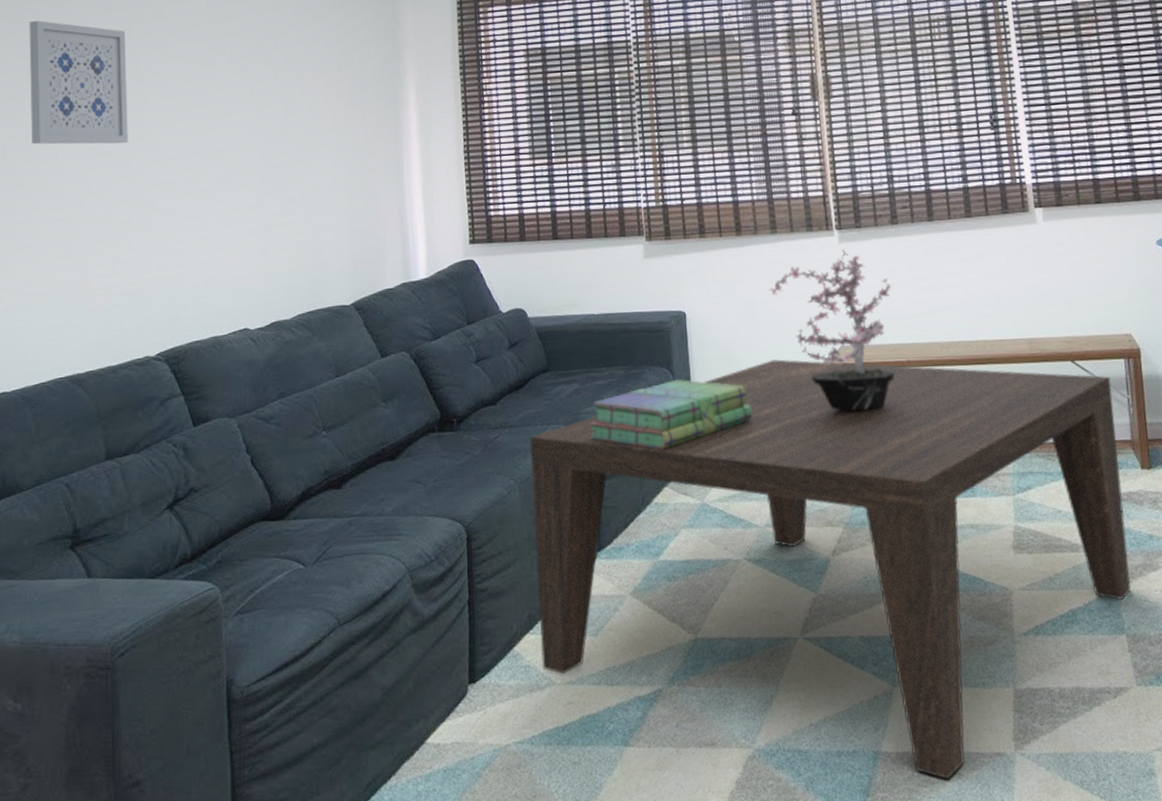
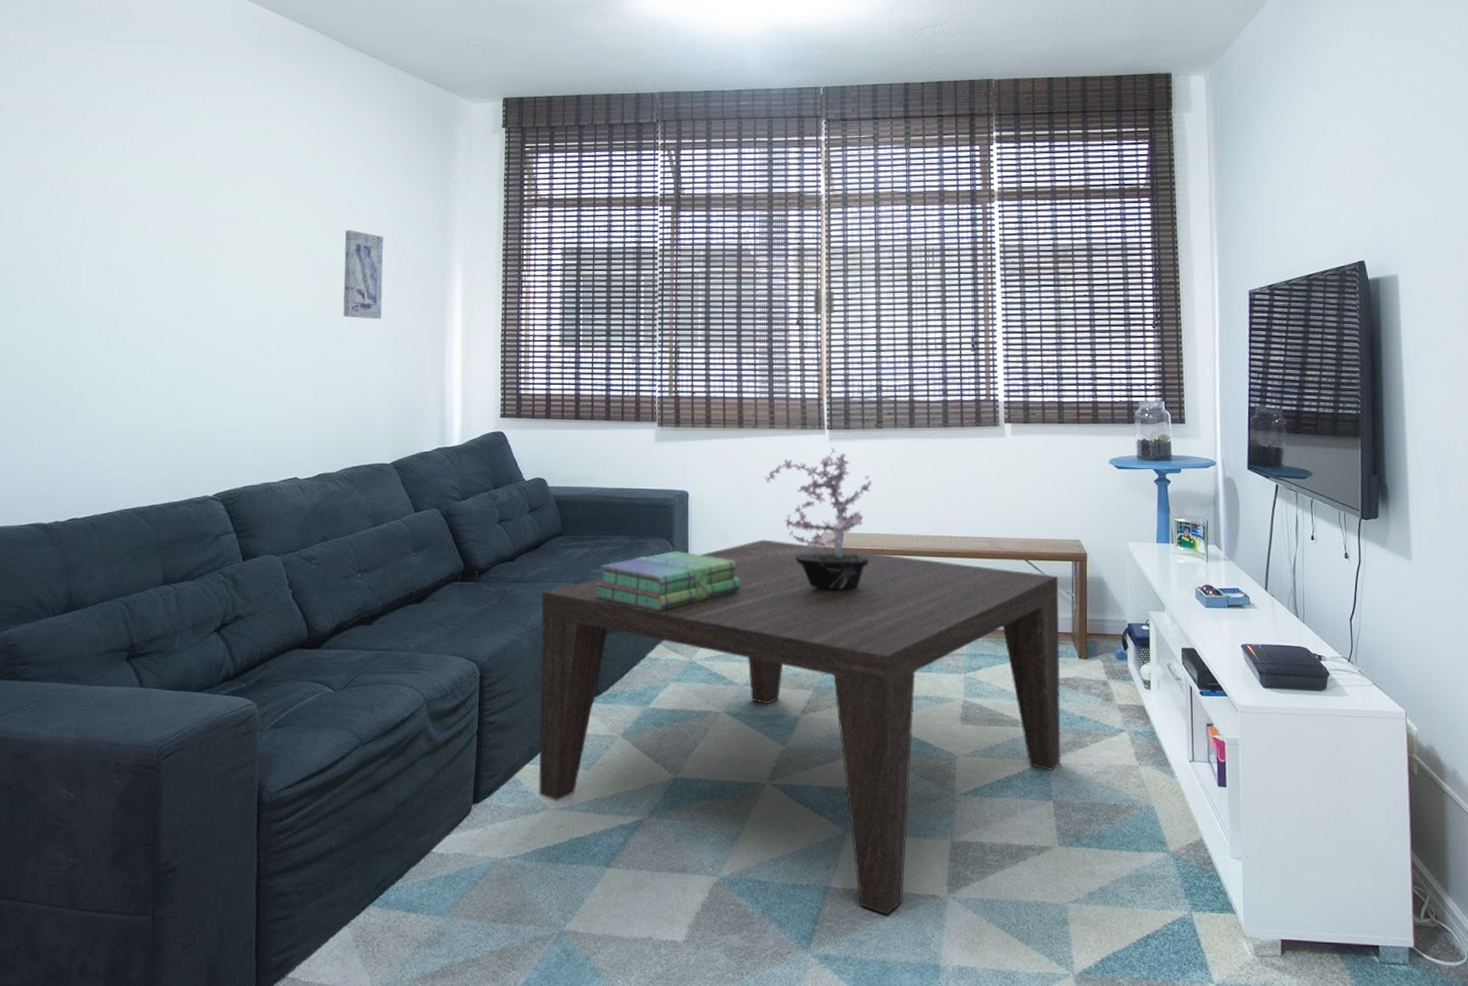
wall art: present [29,20,128,145] -> none [112,188,204,305]
wall art: none [284,47,329,145] -> present [343,230,384,319]

